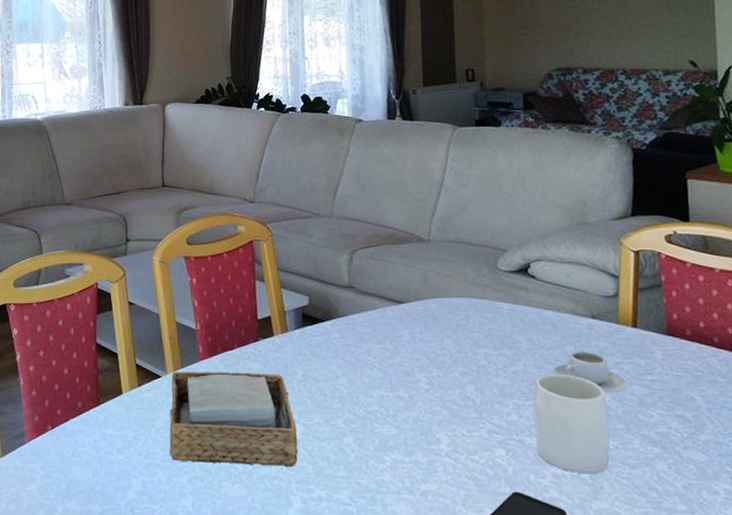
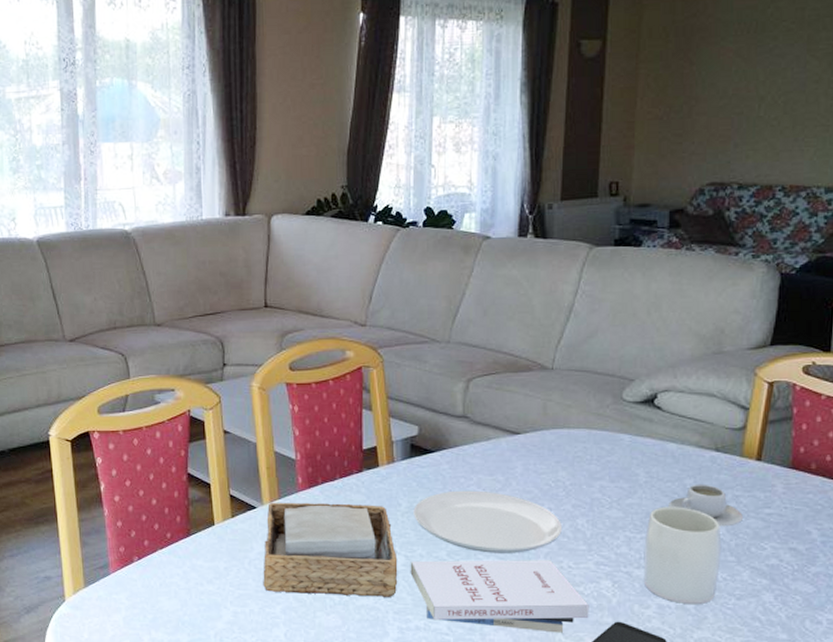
plate: none [309,359,452,421] -> present [413,490,562,553]
books: none [309,428,487,504] -> present [410,560,589,633]

